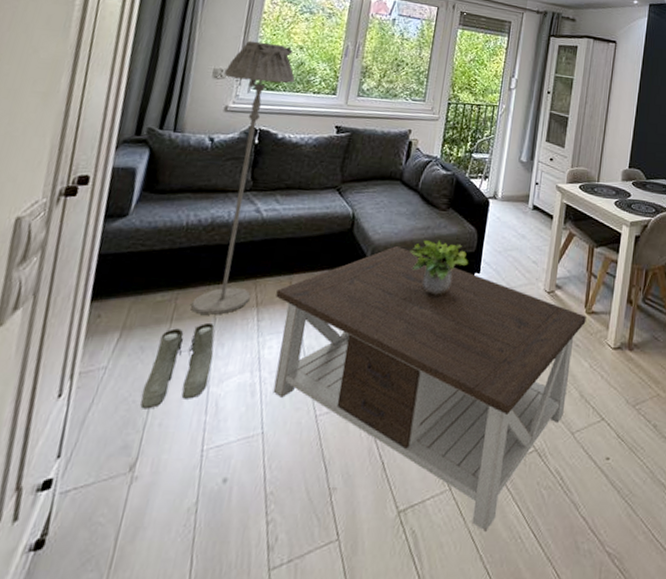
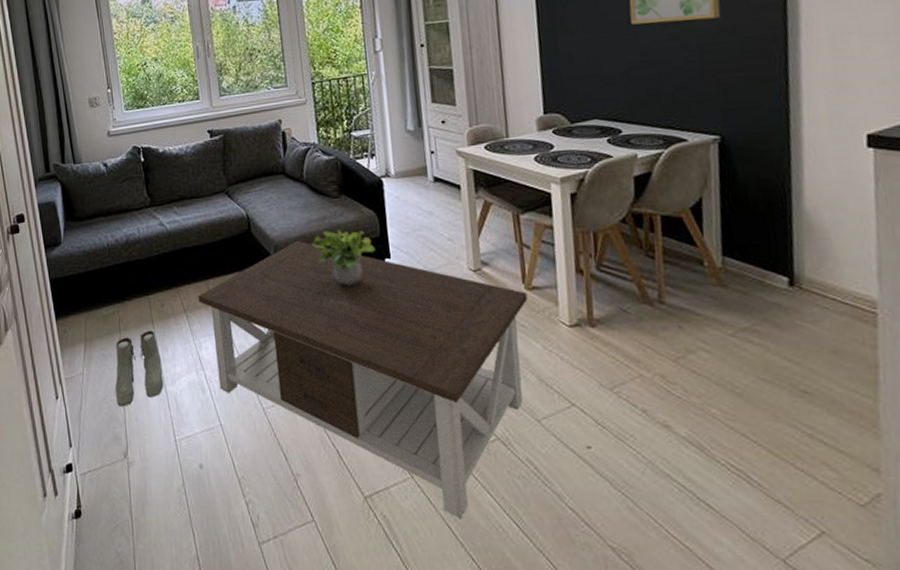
floor lamp: present [191,40,295,315] -> none [97,61,177,323]

